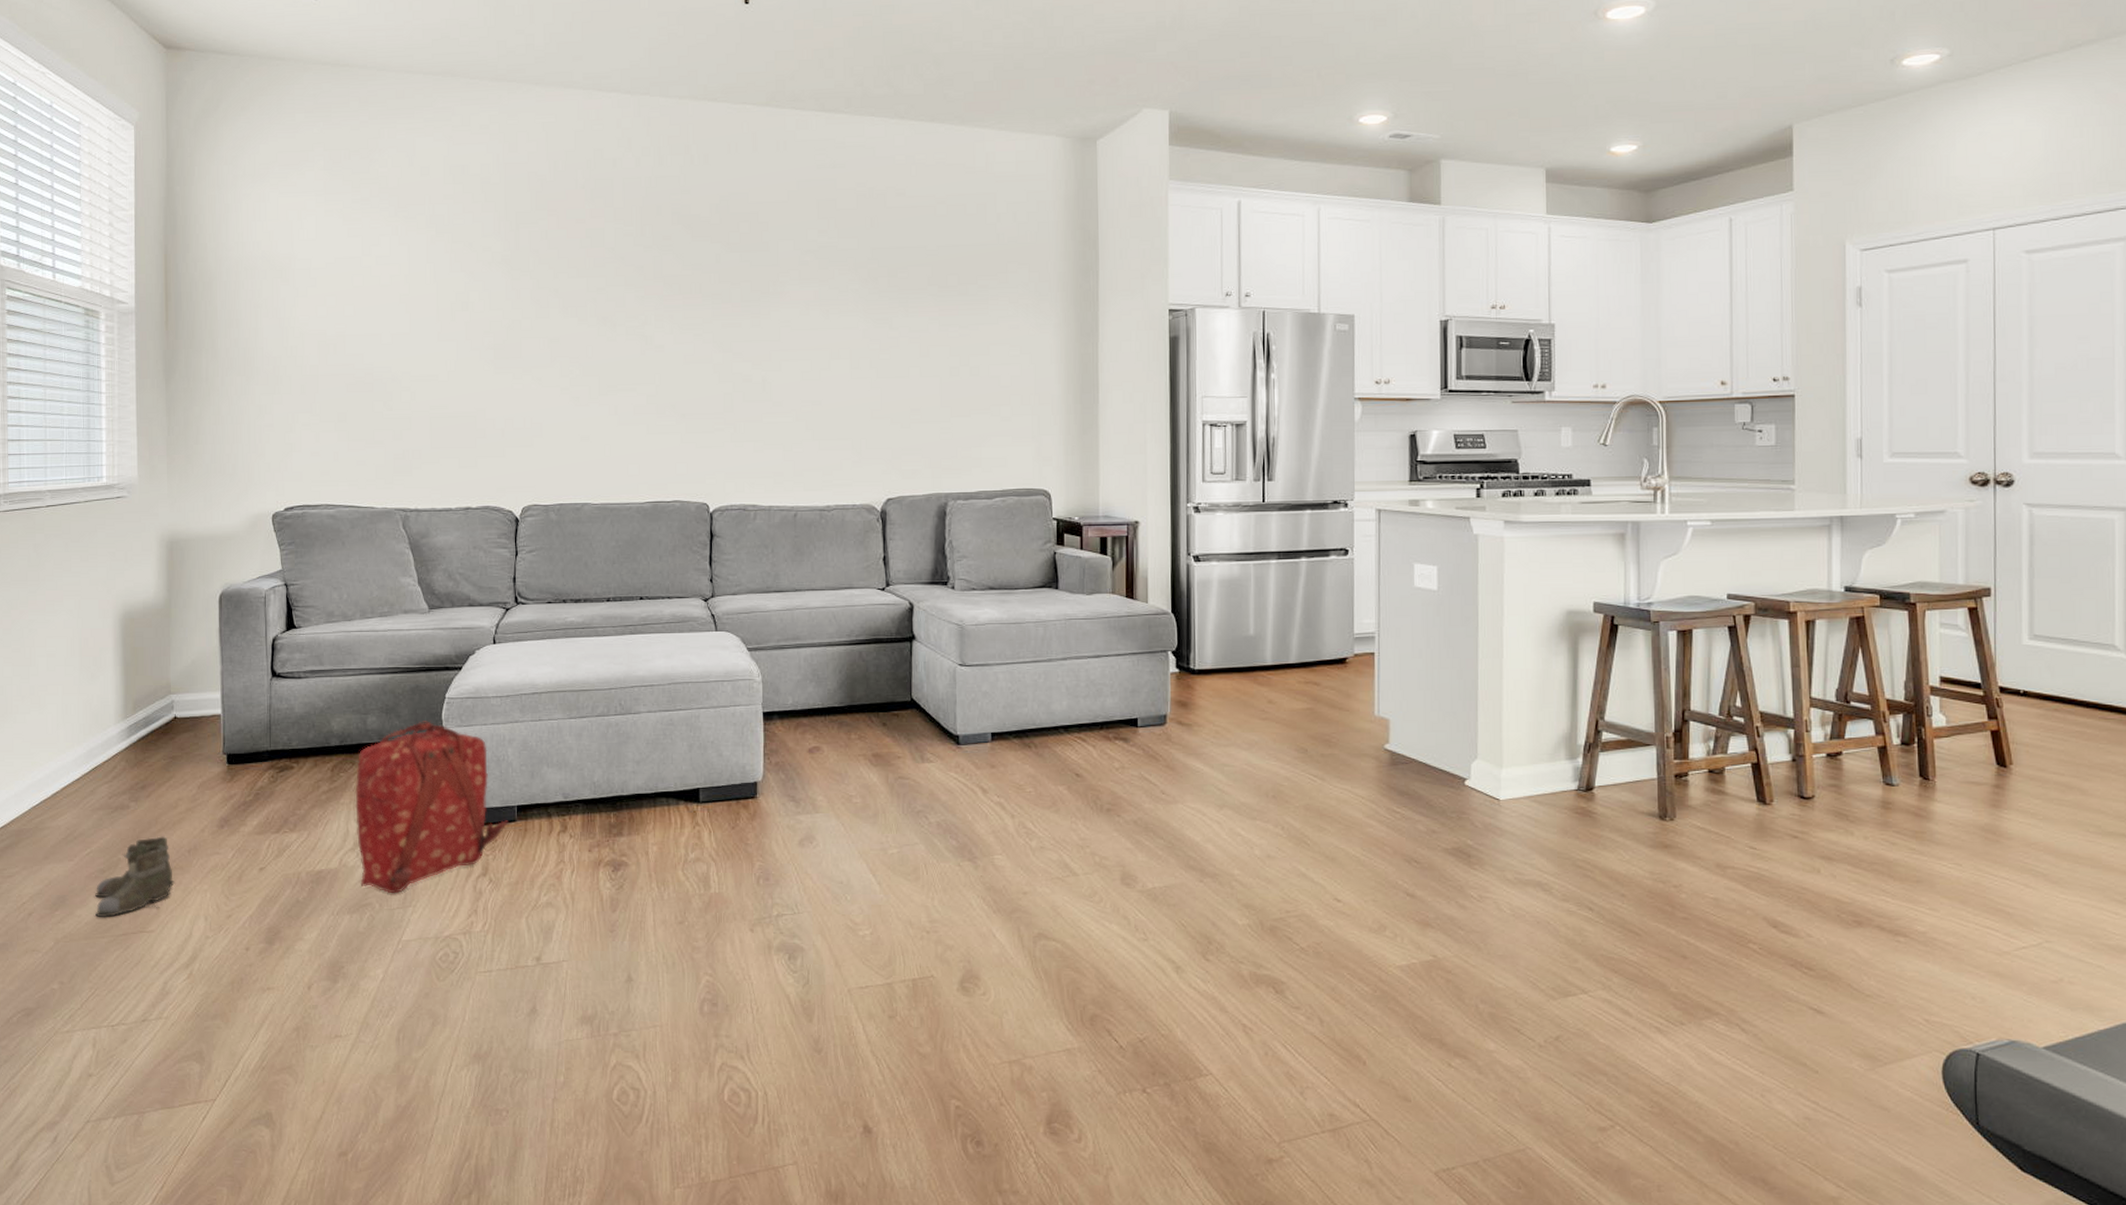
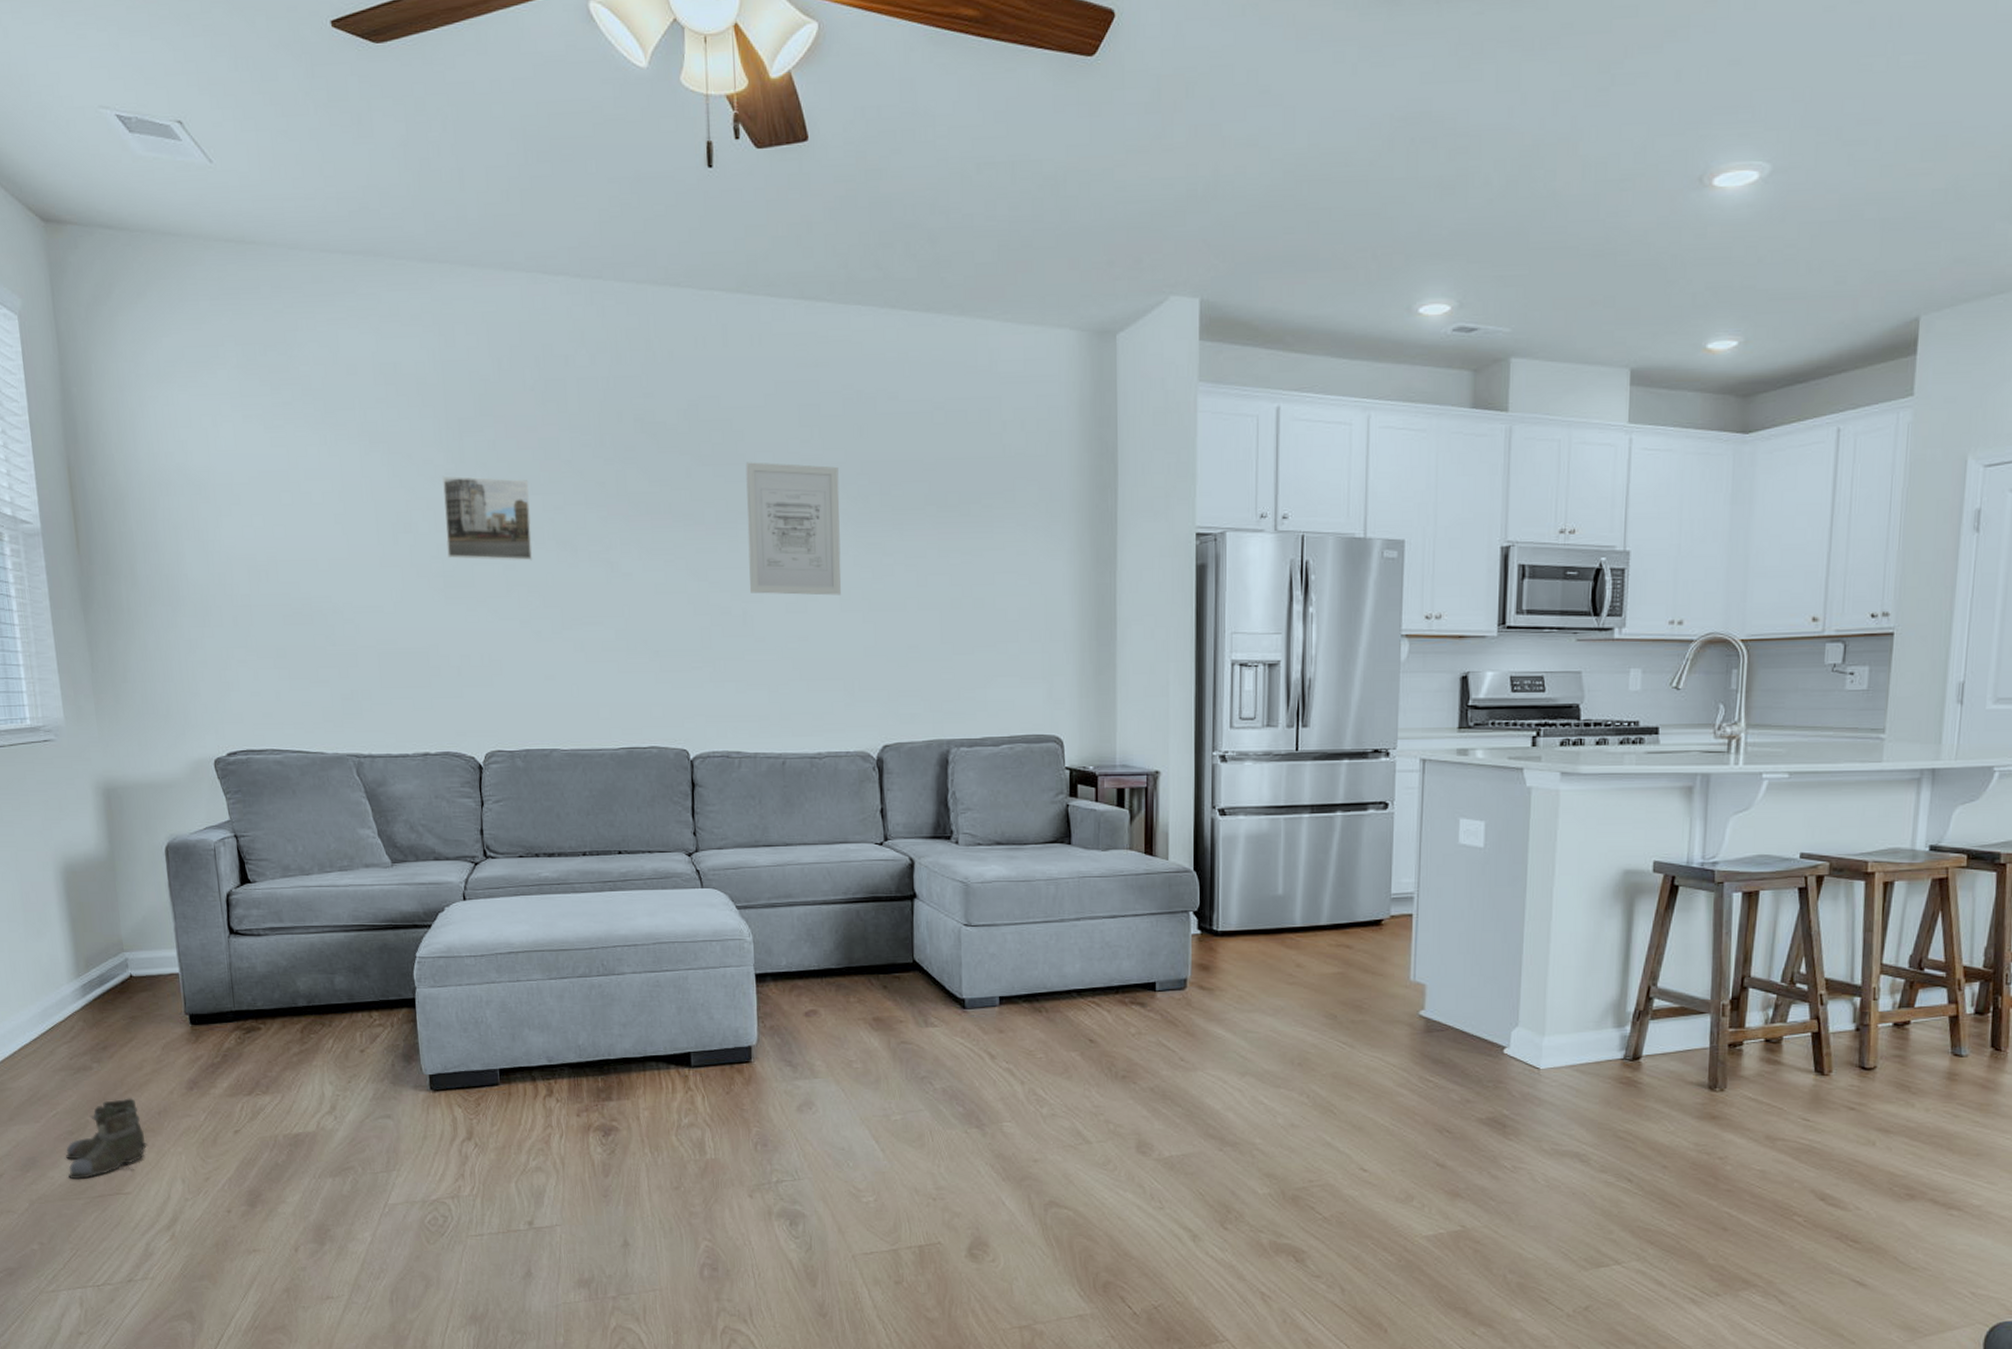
backpack: present [355,721,509,894] -> none [327,981,492,1158]
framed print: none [498,261,576,335] -> present [442,476,533,561]
wall art: none [769,249,852,365] -> present [745,462,841,596]

